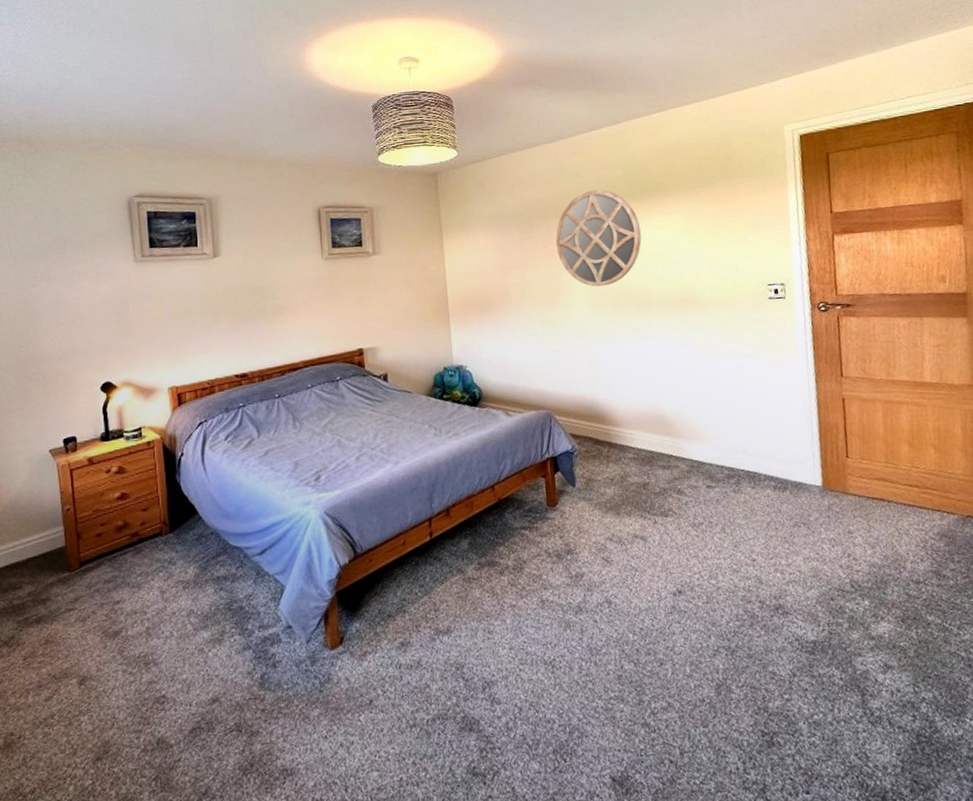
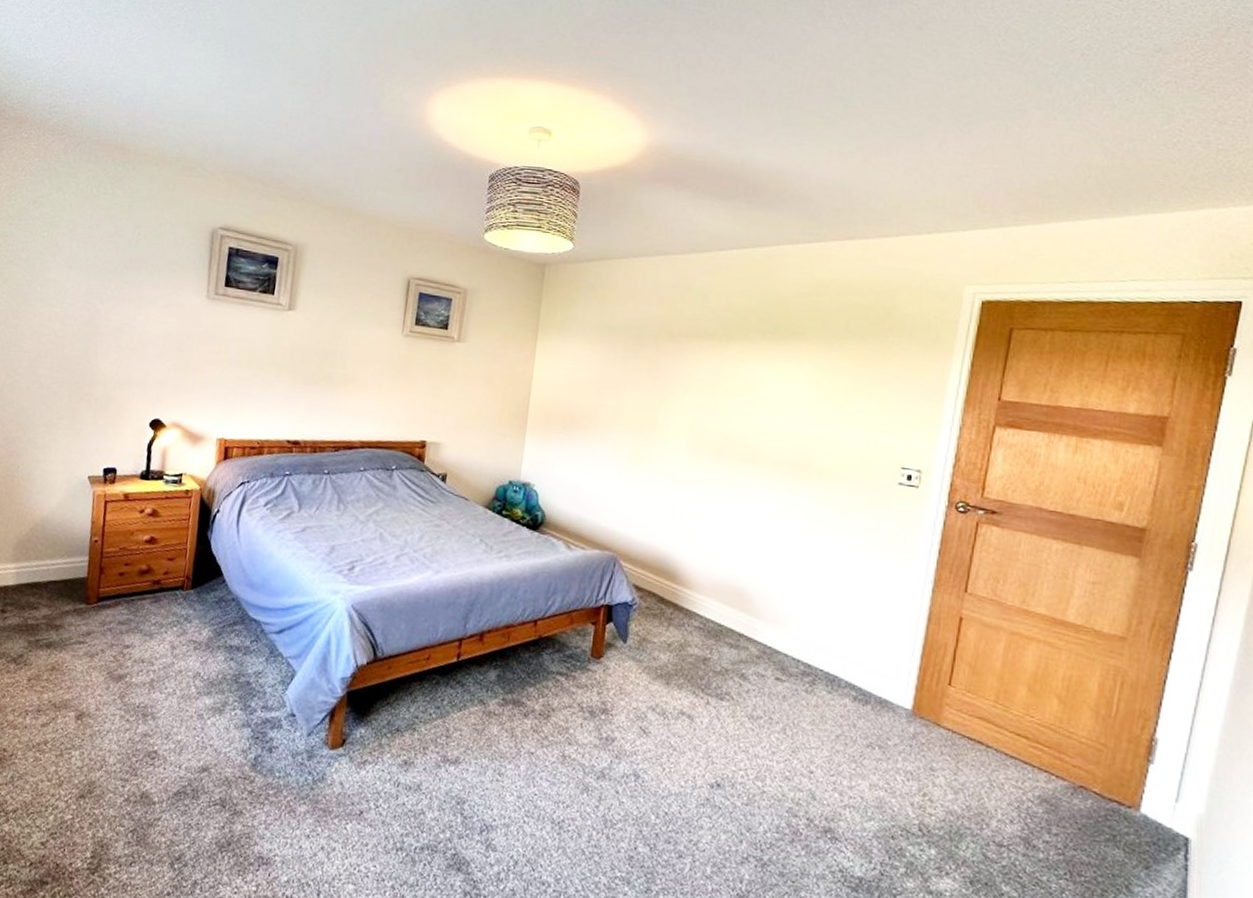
home mirror: present [555,189,642,287] -> none [662,317,765,430]

